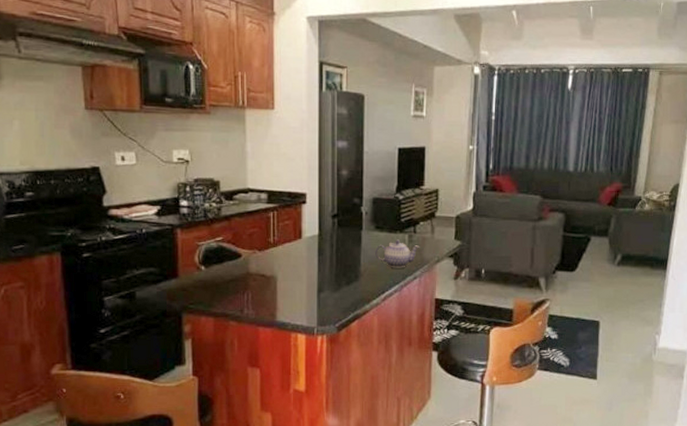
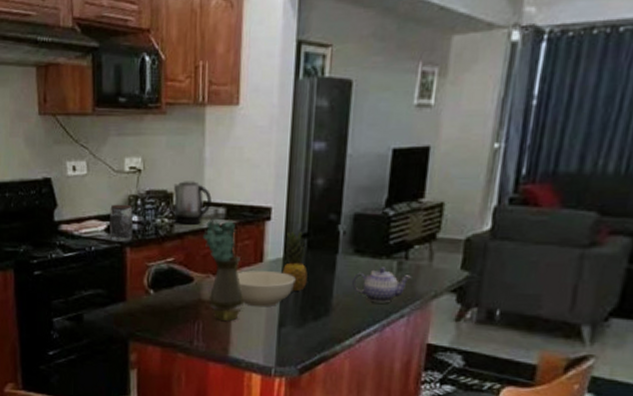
jar: none [160,190,182,224] -> present [109,204,133,242]
kettle: none [219,171,254,208] -> present [173,181,212,224]
vase: none [247,200,287,290] -> present [202,215,244,321]
bowl: none [280,246,330,277] -> present [237,271,296,308]
fruit: none [318,212,339,263] -> present [282,231,308,292]

